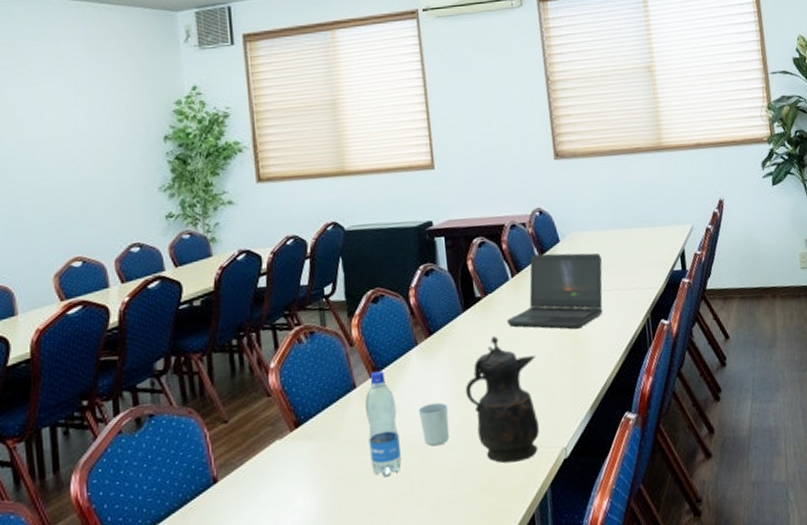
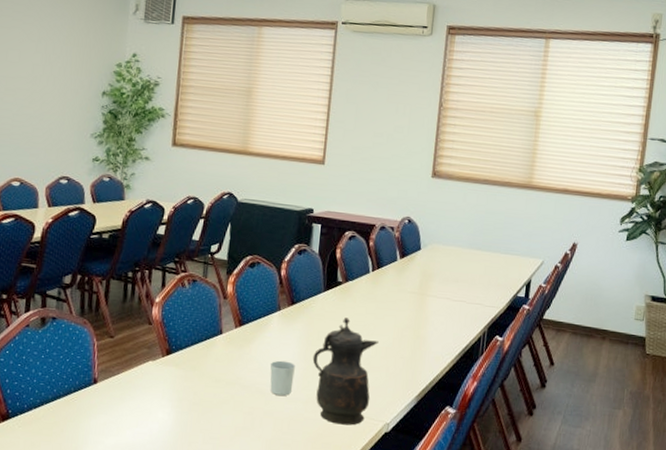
bottle: present [365,371,402,478] -> none [222,324,253,412]
laptop computer: present [507,253,603,329] -> none [360,256,456,327]

